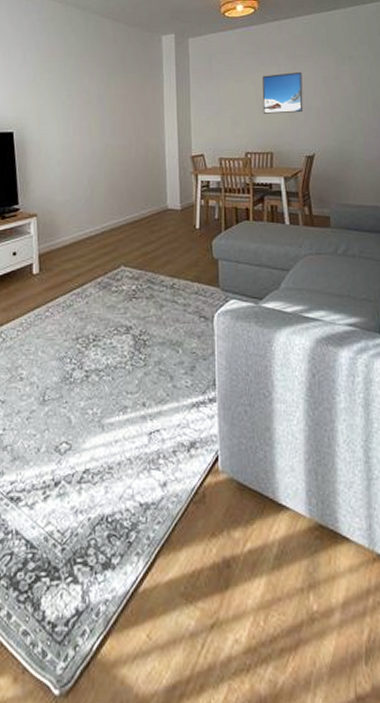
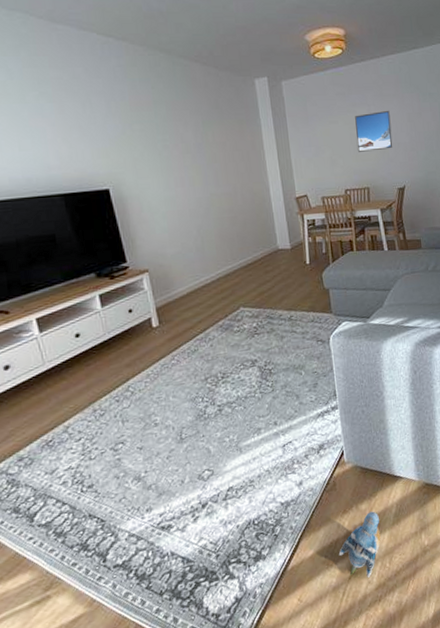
plush toy: none [201,544,256,633] -> present [338,511,381,578]

